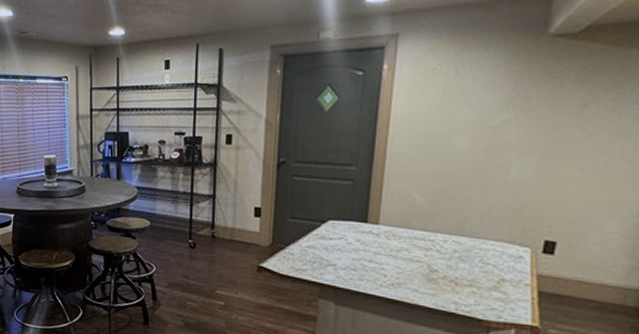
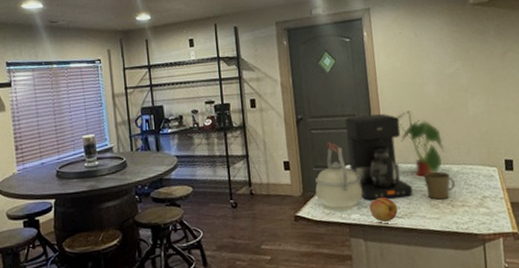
kettle: none [286,191,345,270] -> present [314,141,363,211]
coffee maker: none [333,166,410,265] -> present [345,113,413,200]
fruit: none [347,260,385,290] -> present [369,196,398,223]
plant: none [405,167,463,247] -> present [396,111,445,177]
cup: none [425,241,466,275] -> present [423,171,455,200]

